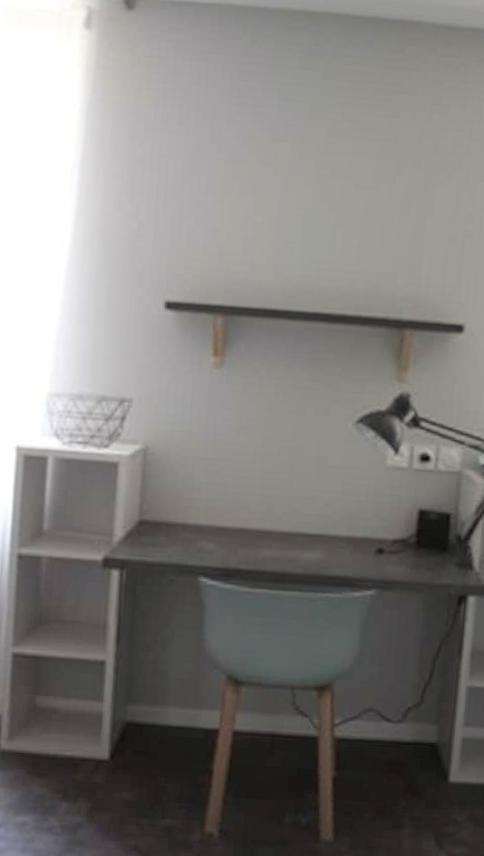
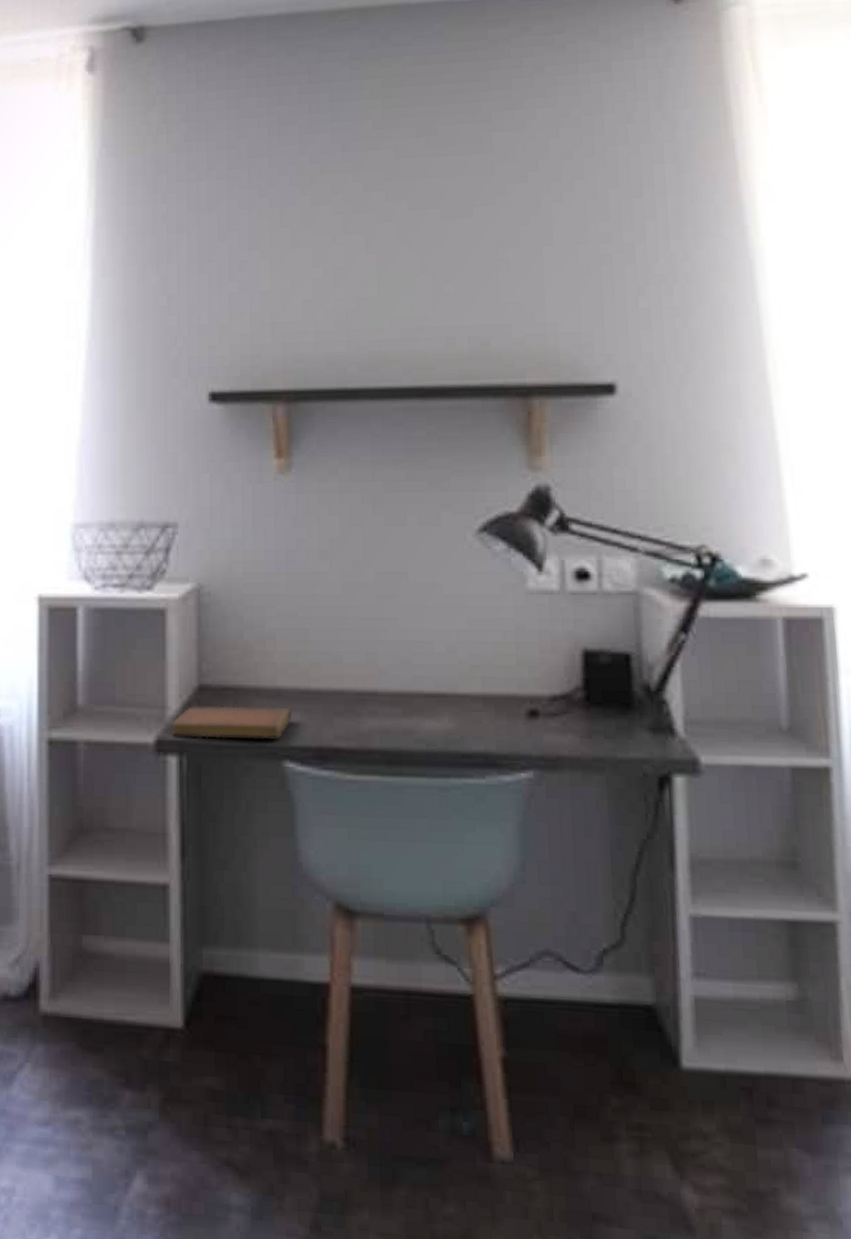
notebook: none [116,535,208,561] -> present [171,706,291,740]

